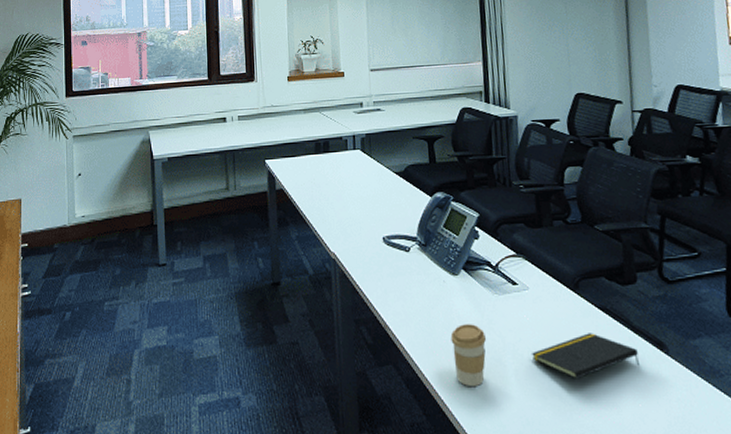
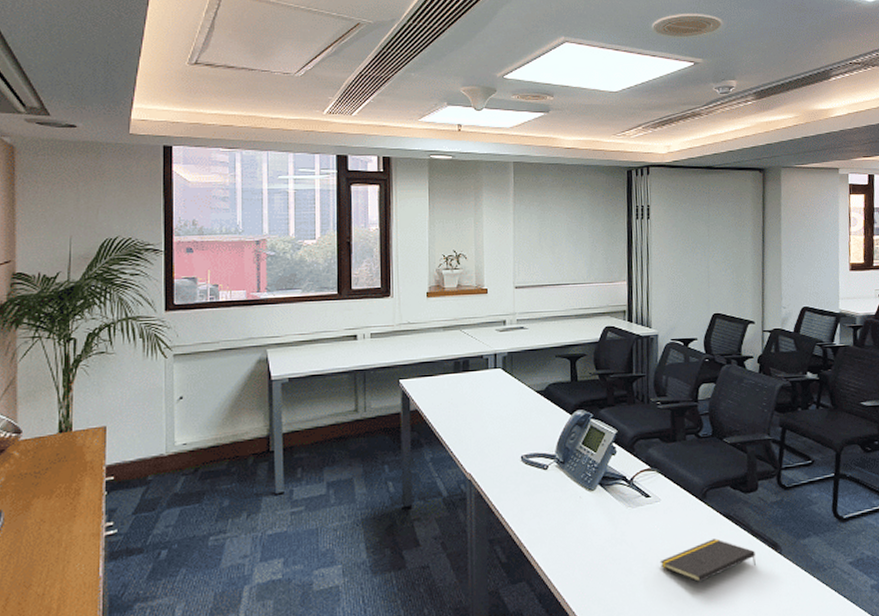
coffee cup: present [450,324,487,387] -> none [584,537,619,598]

